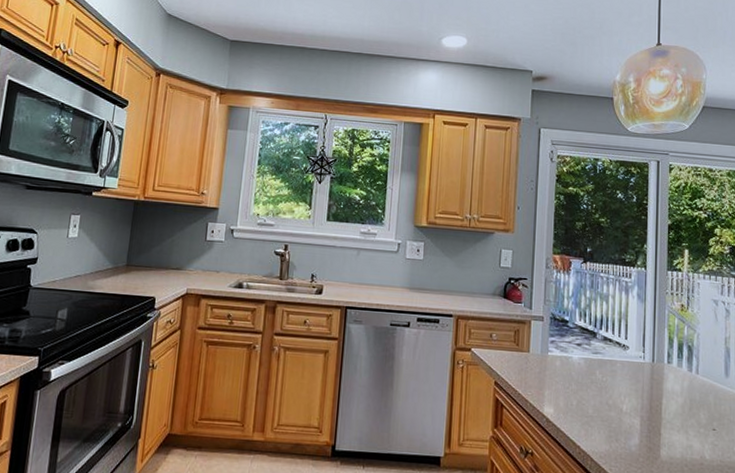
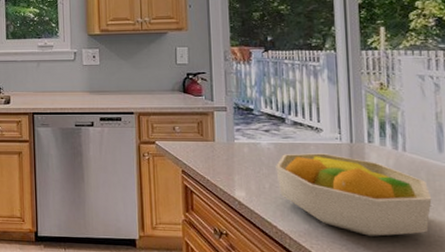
fruit bowl: none [584,370,717,460] -> present [276,153,432,236]

